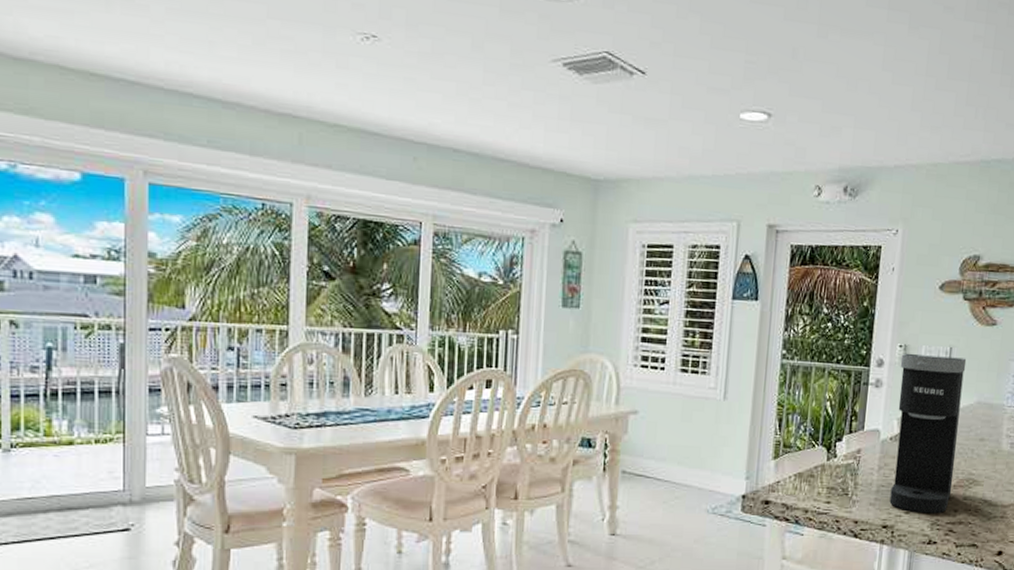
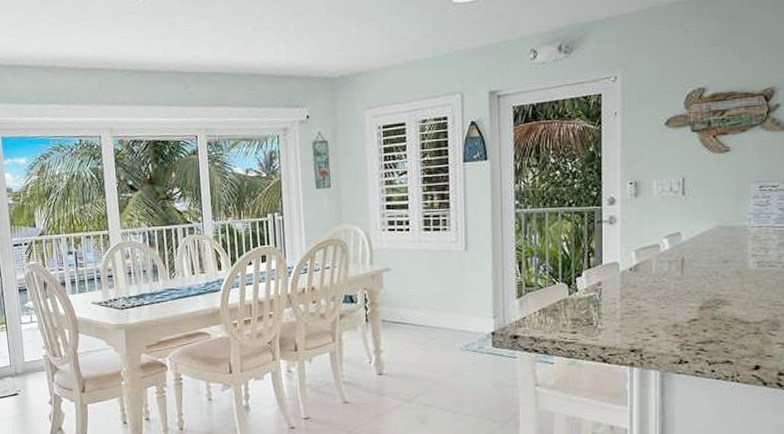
coffee maker: present [889,353,967,514] -> none [632,186,701,336]

